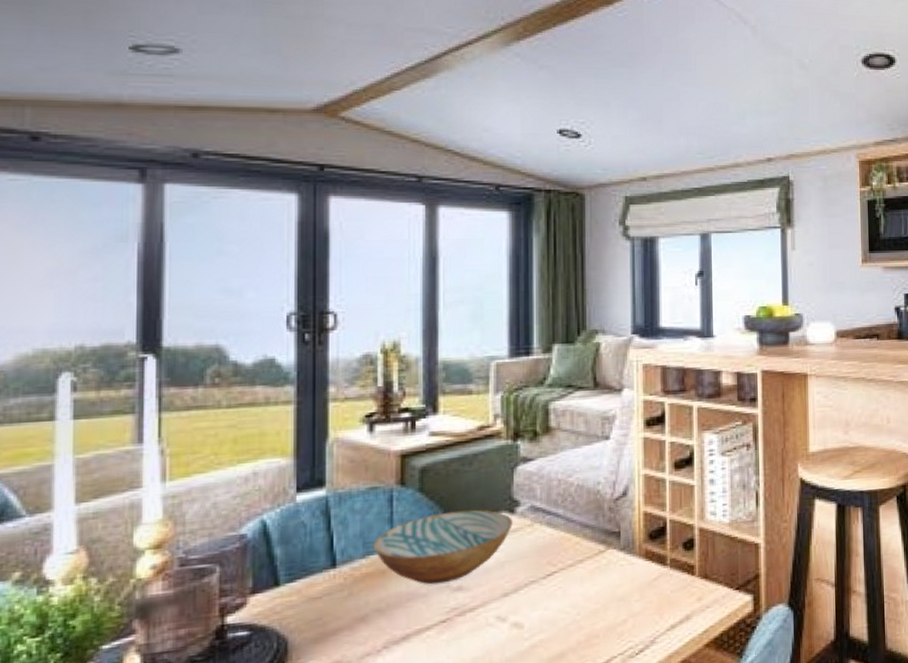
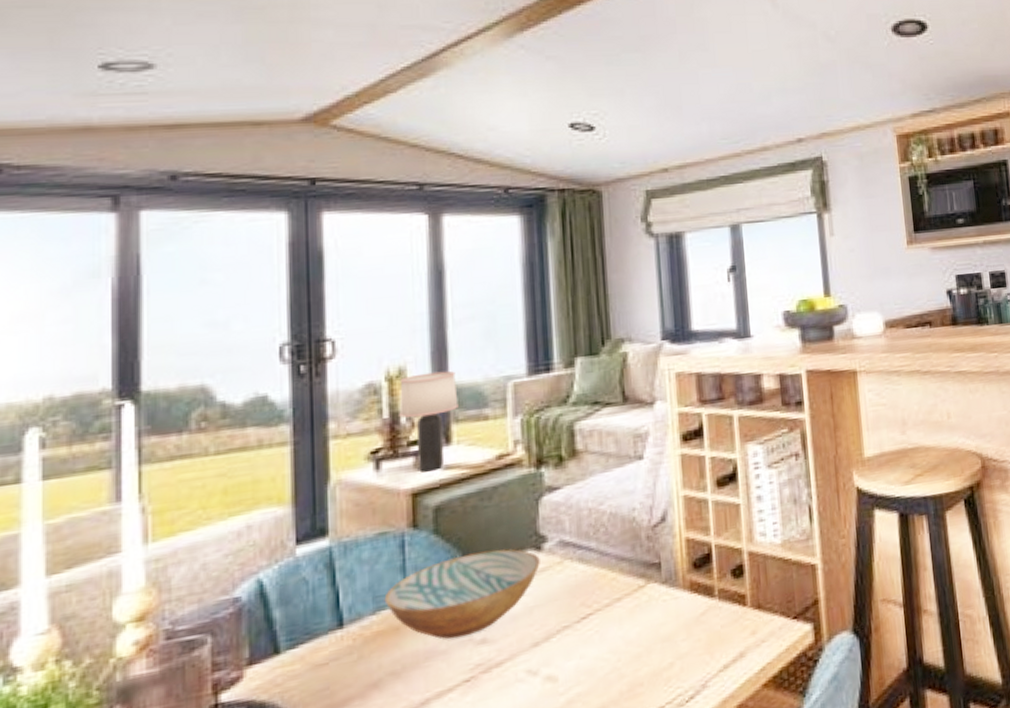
table lamp: none [392,348,446,437] -> present [399,371,459,472]

